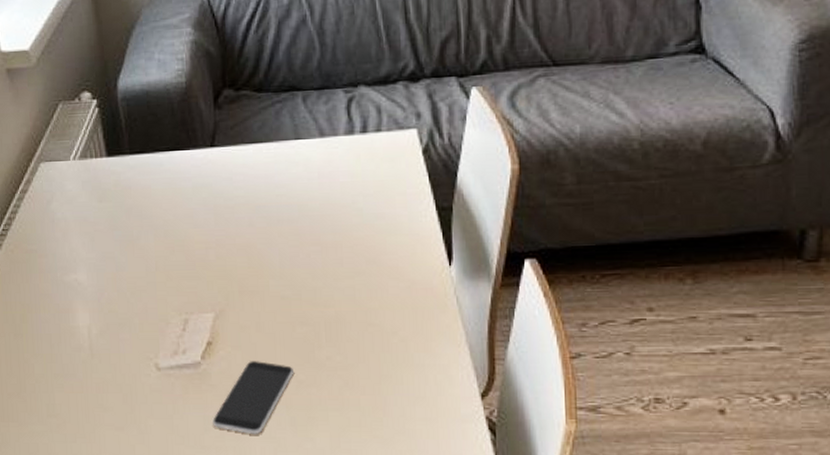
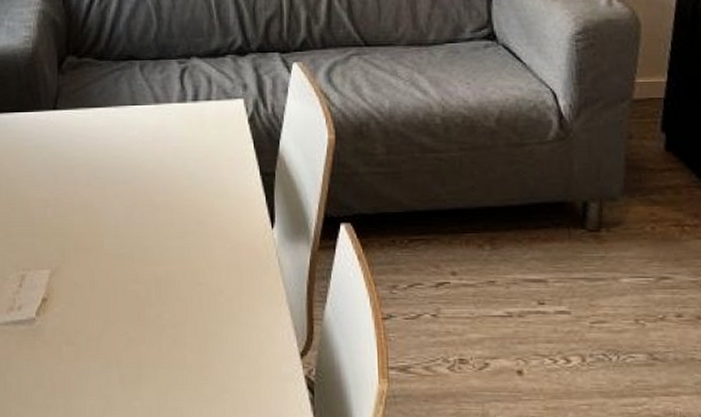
smartphone: present [213,361,293,435] -> none [44,318,124,393]

